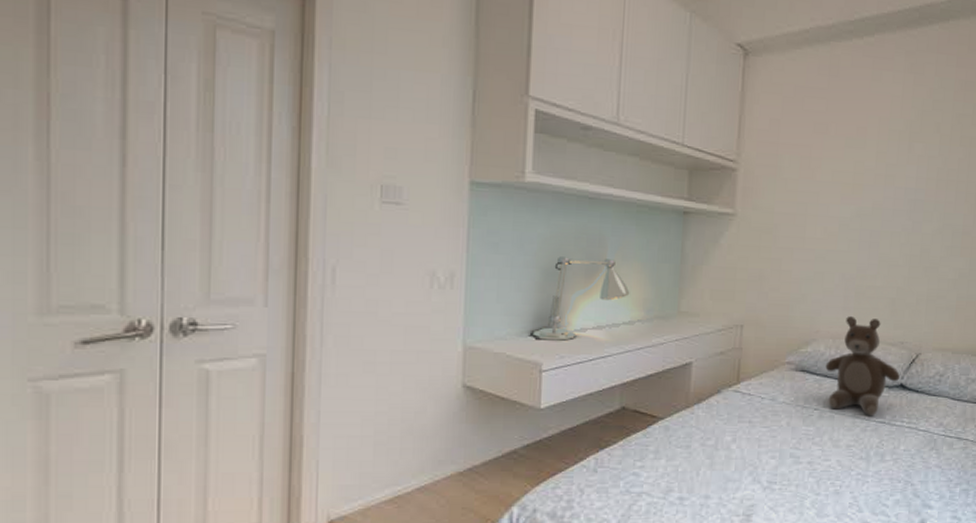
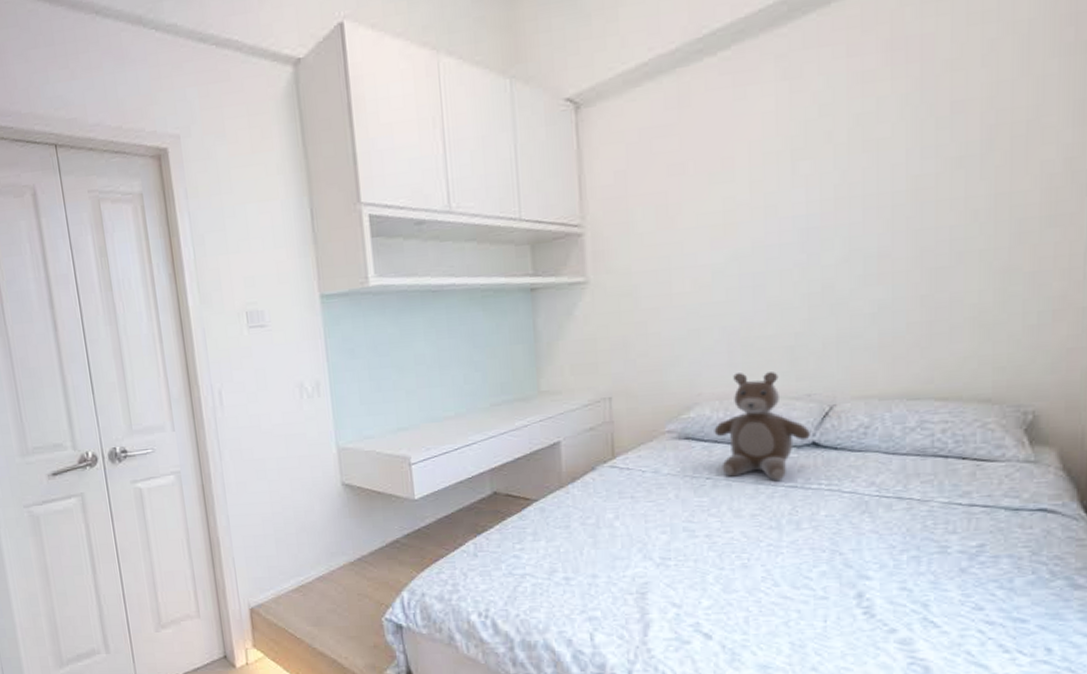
desk lamp: present [529,256,630,341] -> none [394,348,486,435]

